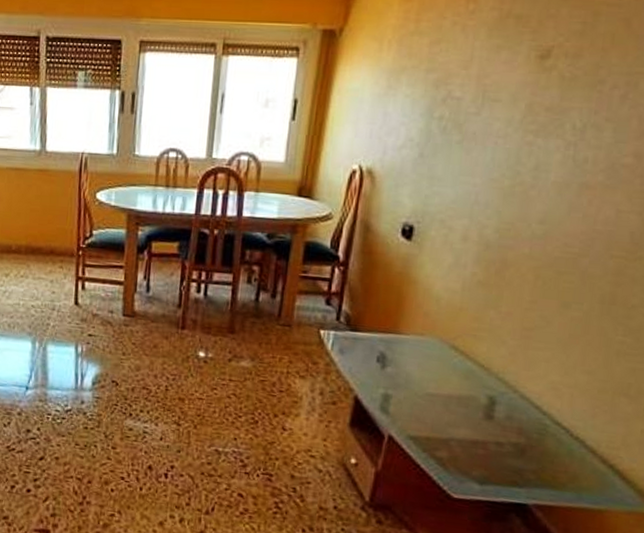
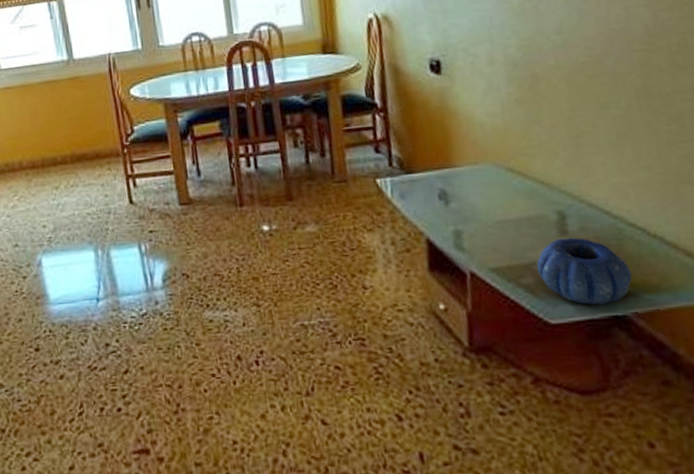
decorative bowl: none [453,421,544,491] -> present [536,237,632,305]

